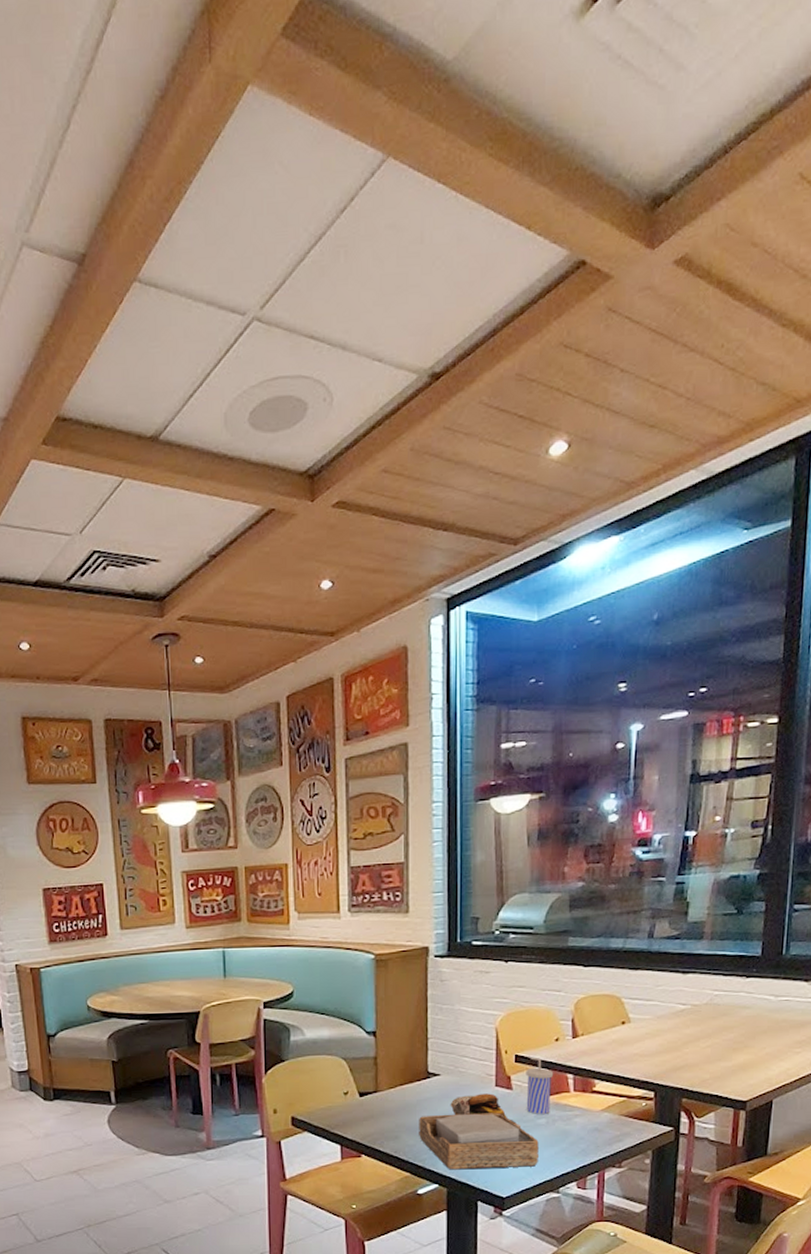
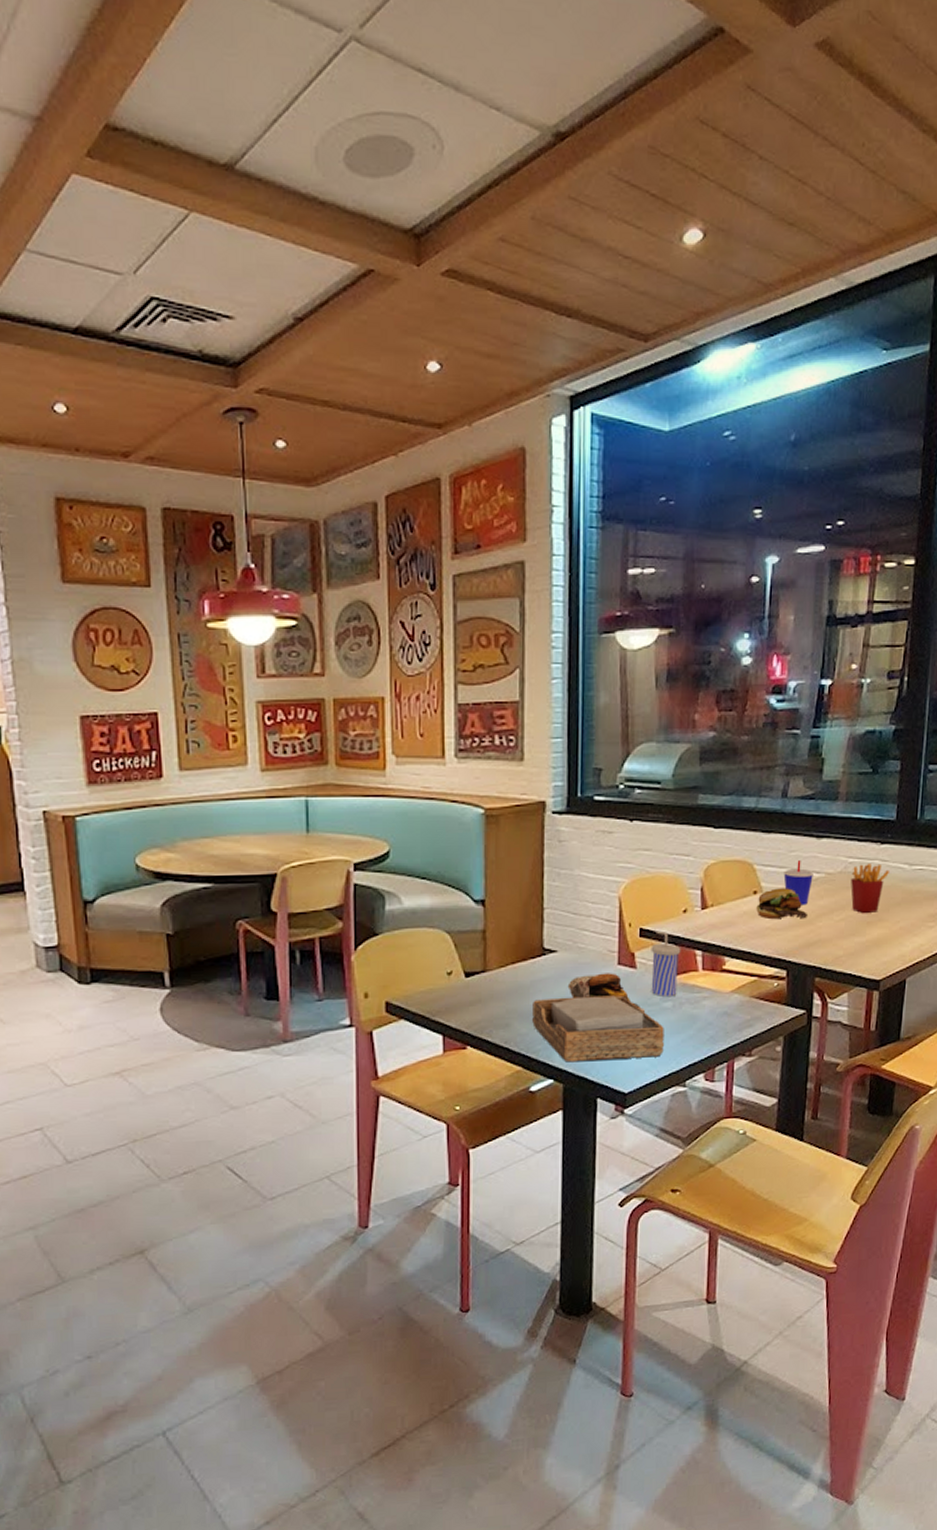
burger: none [624,1018,674,1046] -> present [756,888,807,919]
beverage cup: none [650,994,680,1034] -> present [783,861,813,906]
french fries: none [716,995,755,1040] -> present [850,863,889,913]

